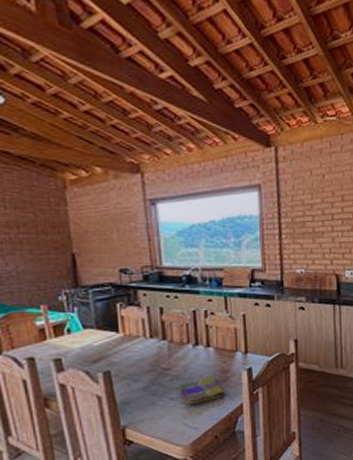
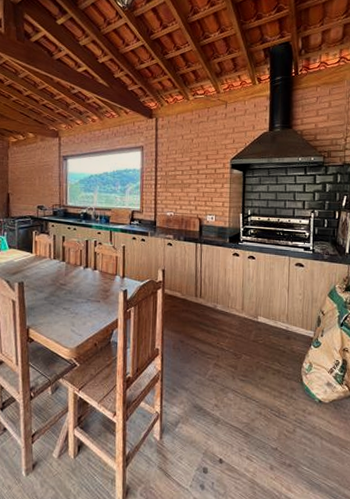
dish towel: present [180,376,226,406] -> none [71,293,106,316]

